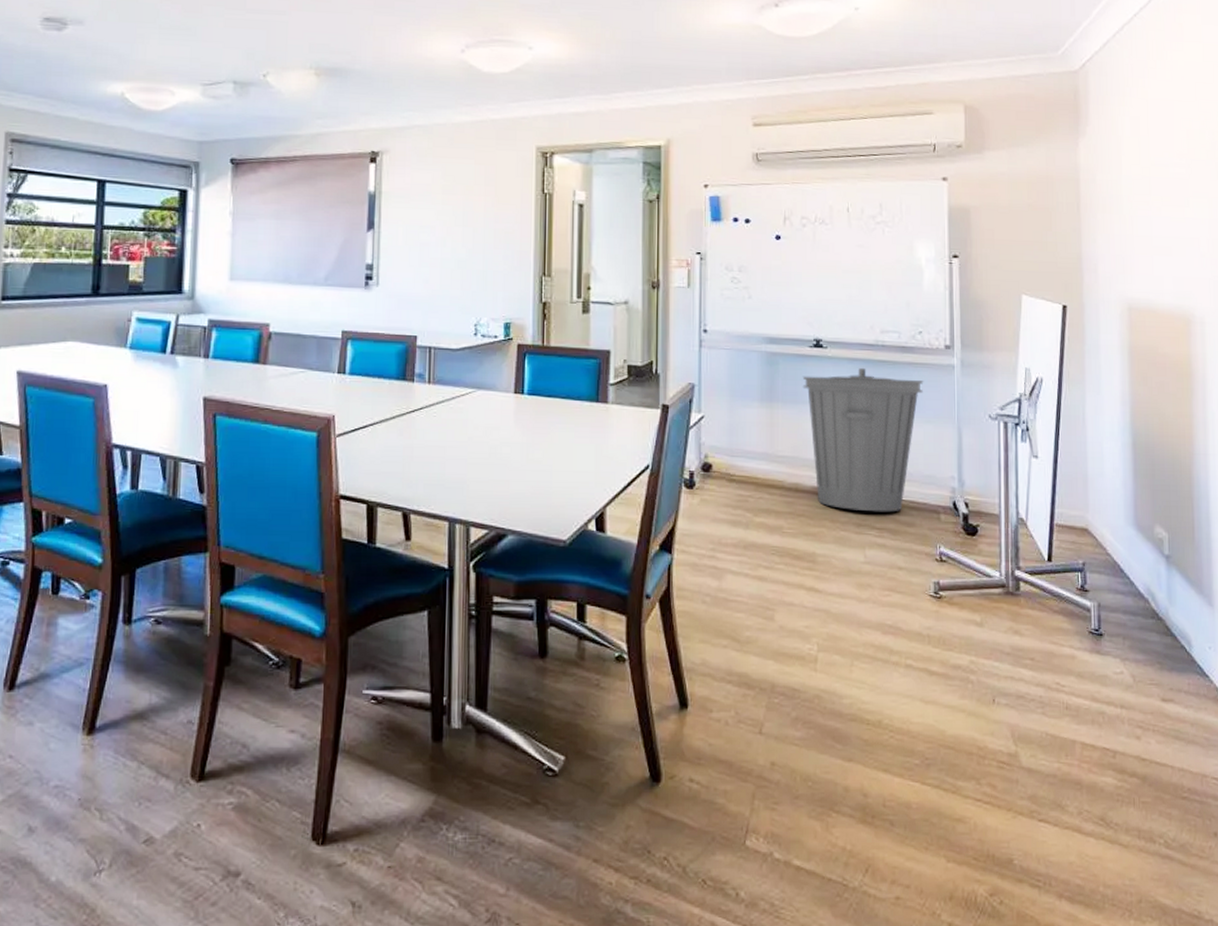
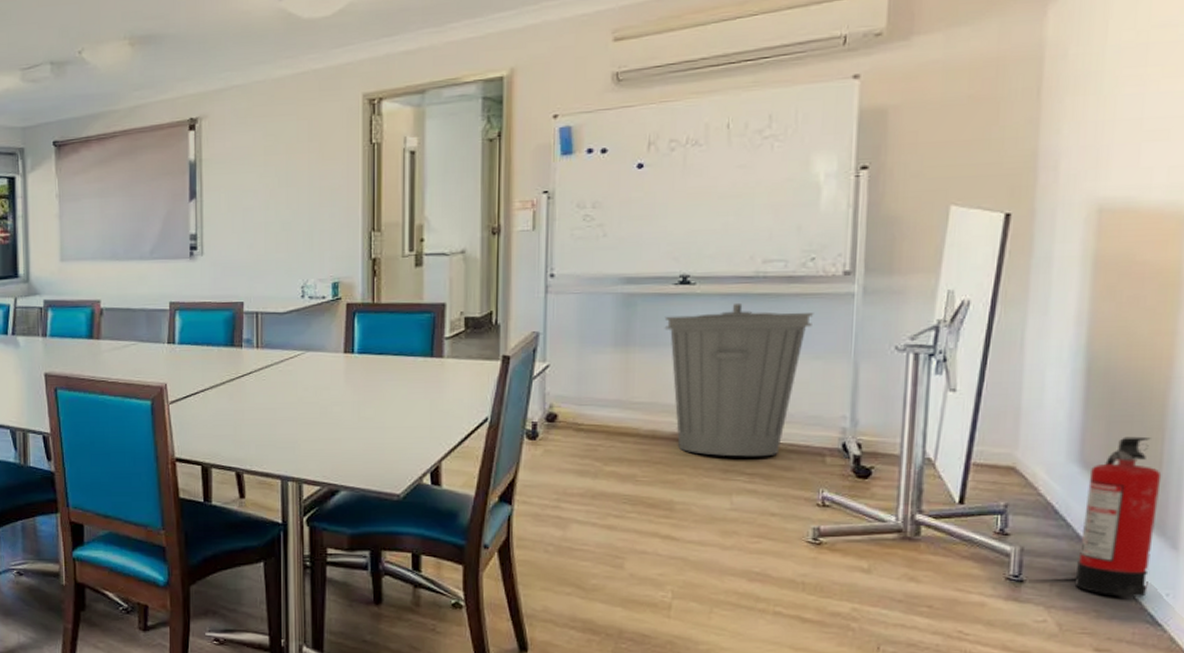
fire extinguisher: none [1141,504,1195,651] -> present [1074,436,1162,598]

